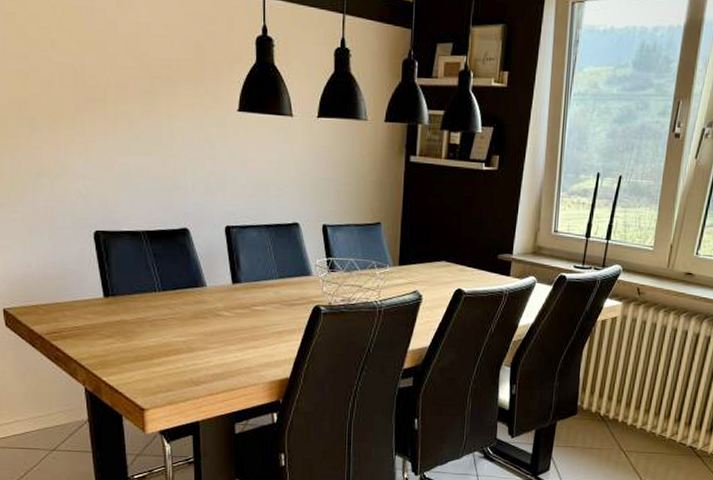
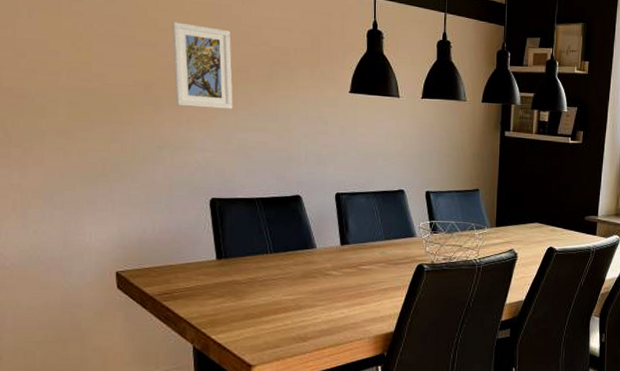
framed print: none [43,29,113,131] -> present [172,22,233,109]

